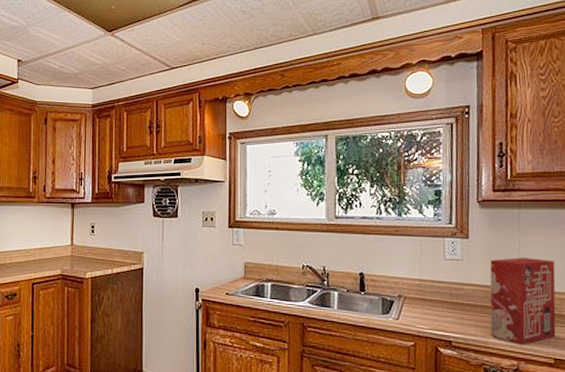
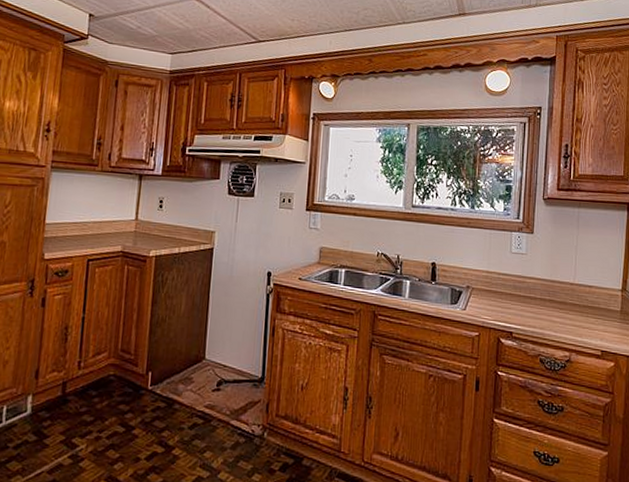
cereal box: present [490,258,556,345] -> none [547,254,606,337]

